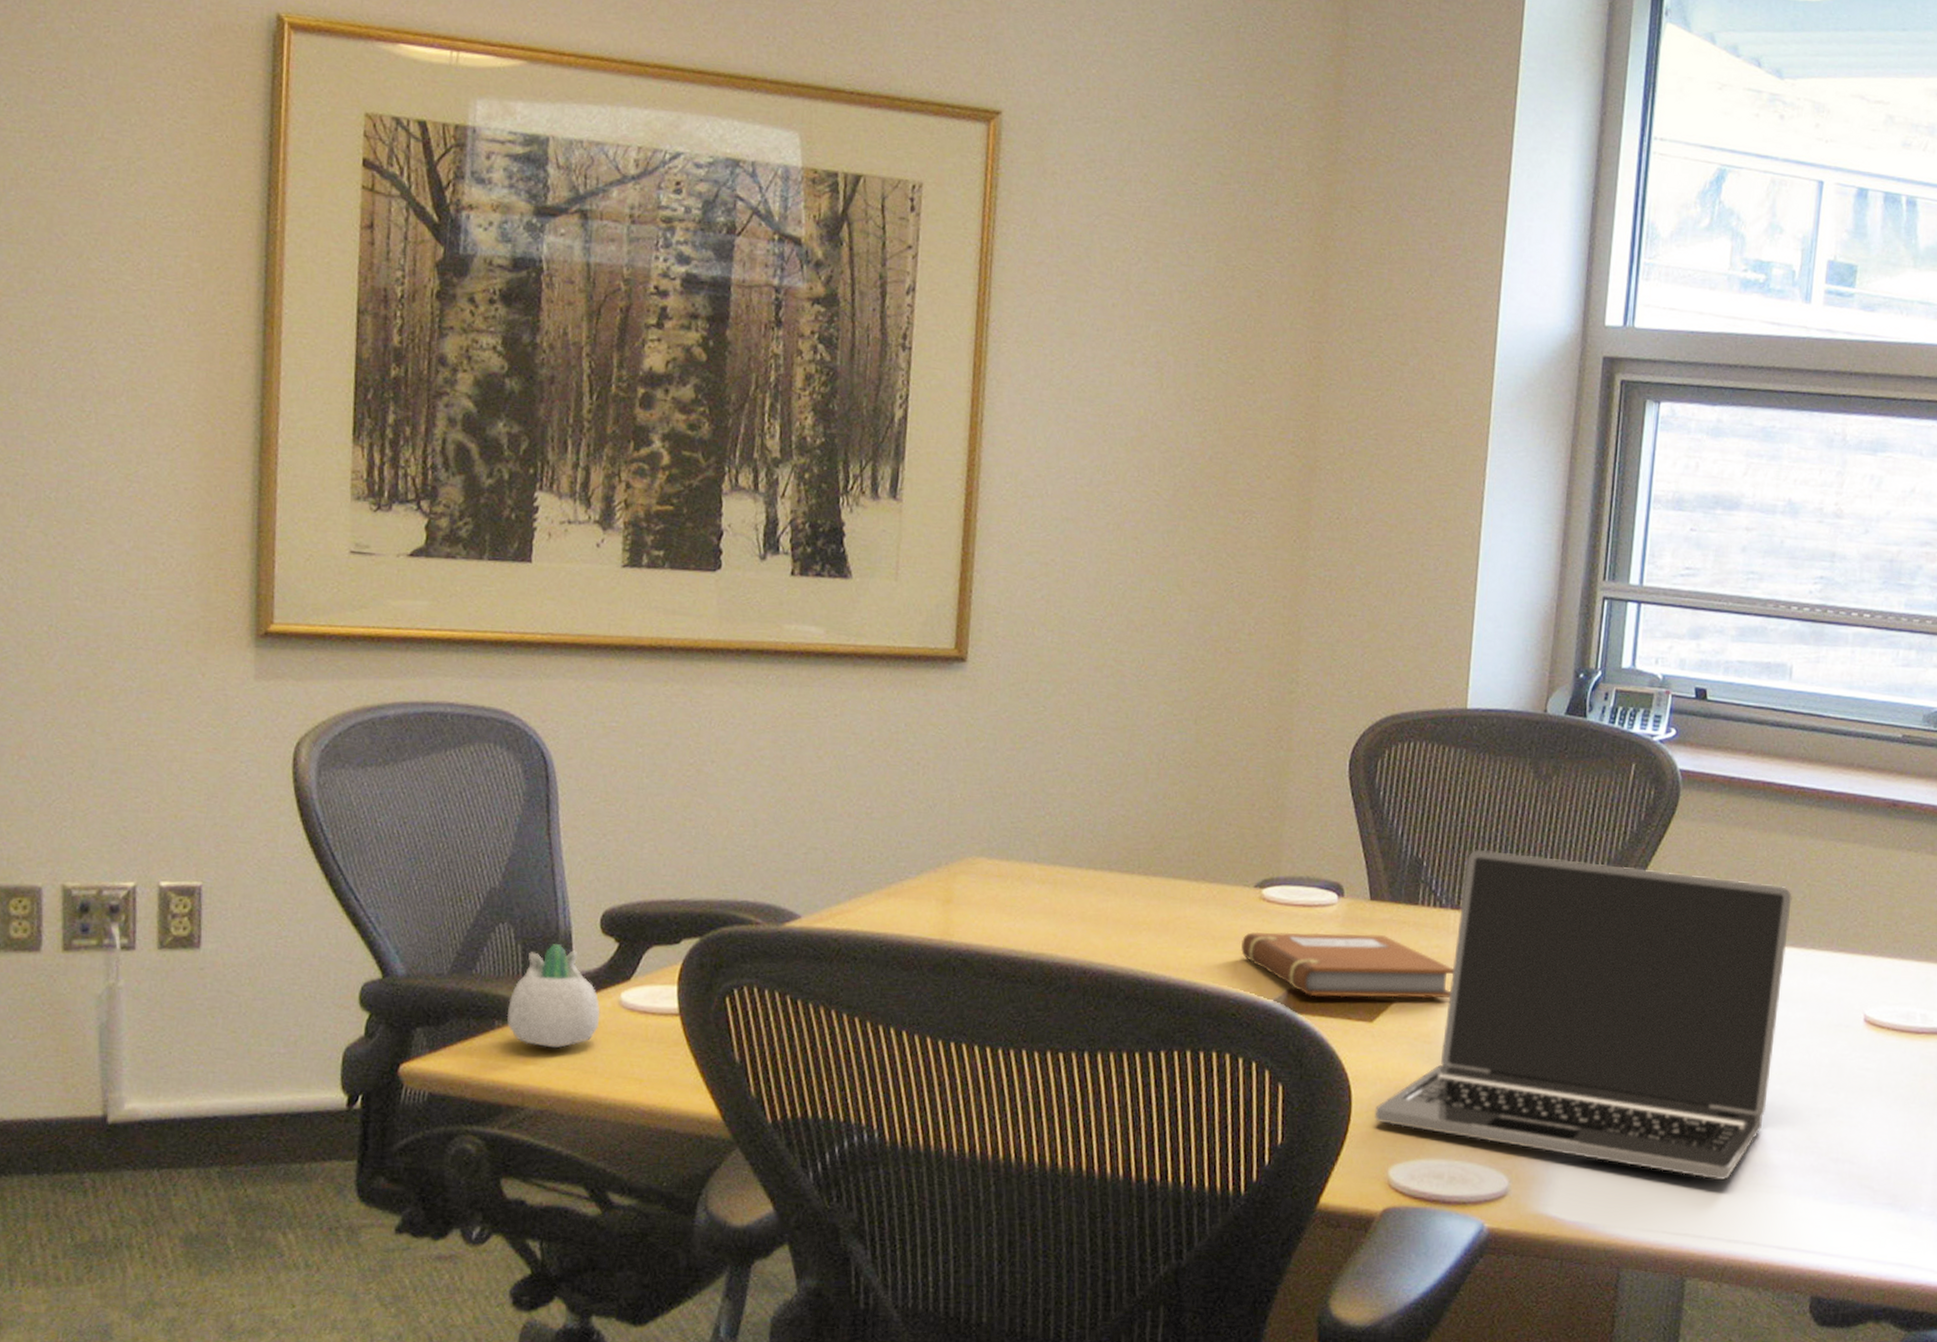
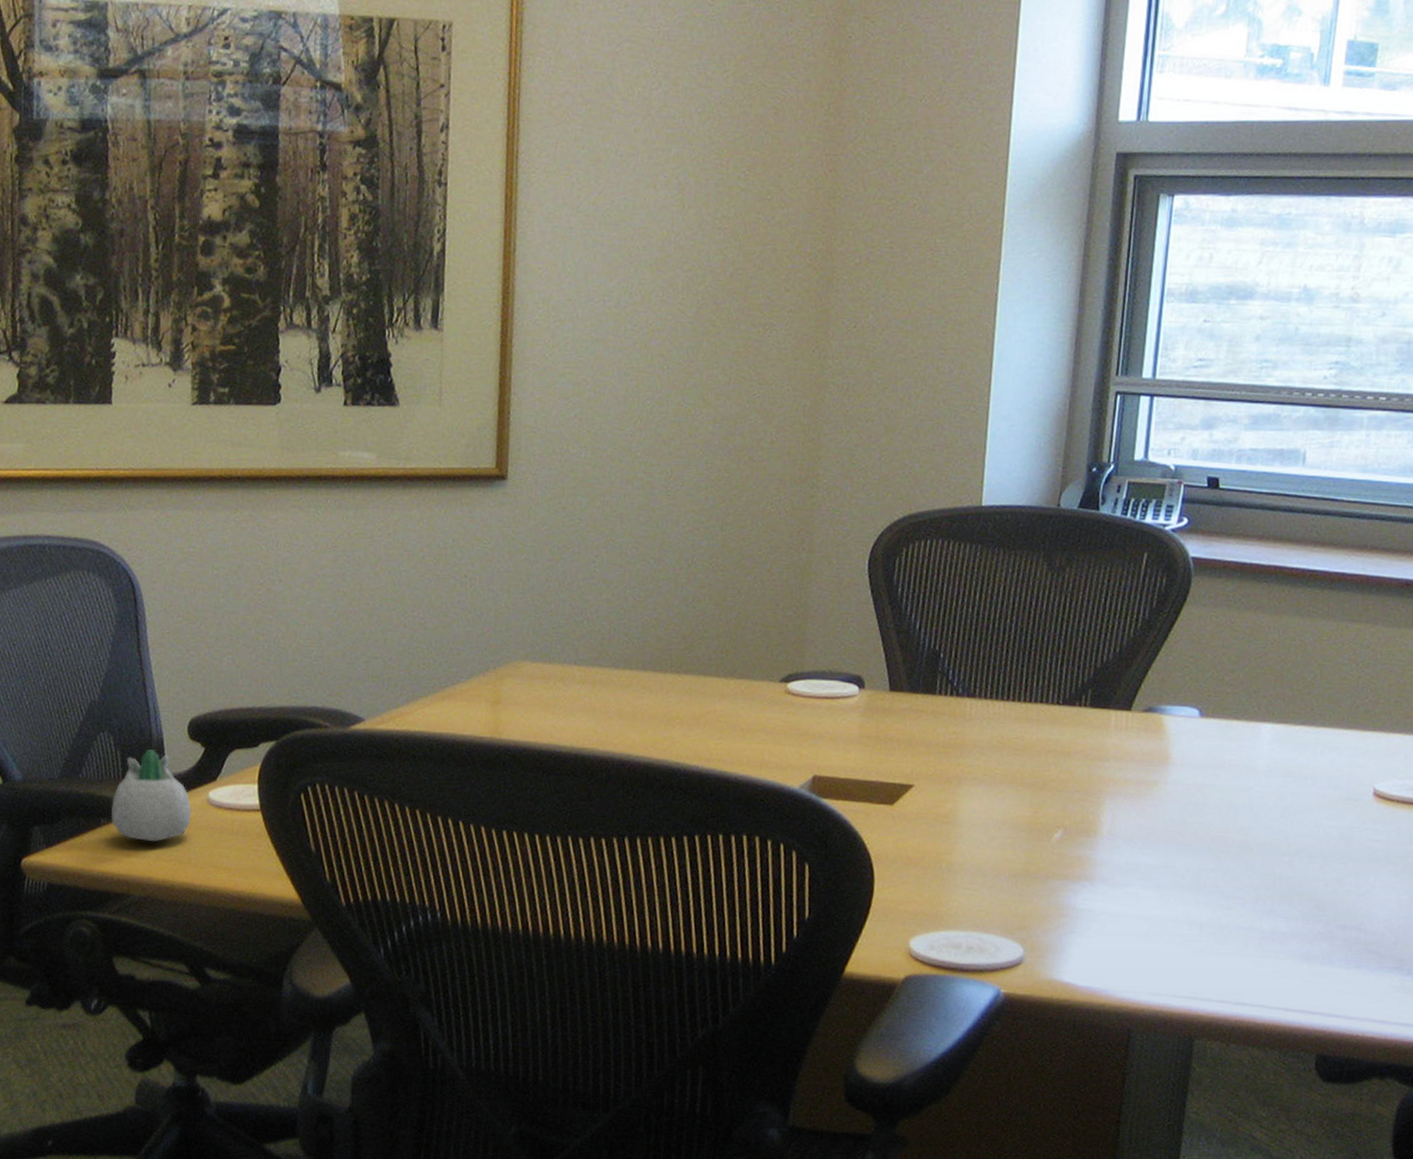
notebook: present [1241,931,1454,999] -> none [768,722,971,783]
laptop: present [1374,850,1792,1180] -> none [896,641,1303,947]

